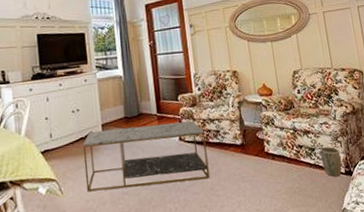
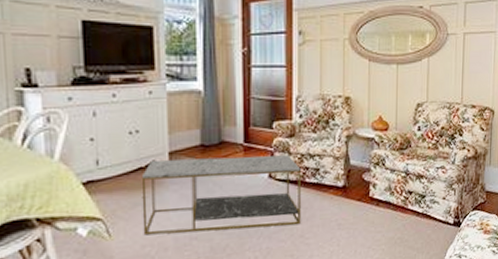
plant pot: present [320,146,342,177] -> none [431,194,452,228]

